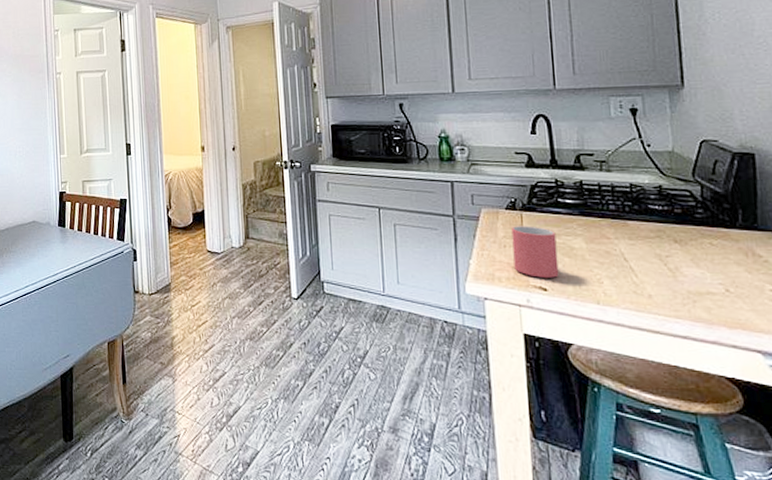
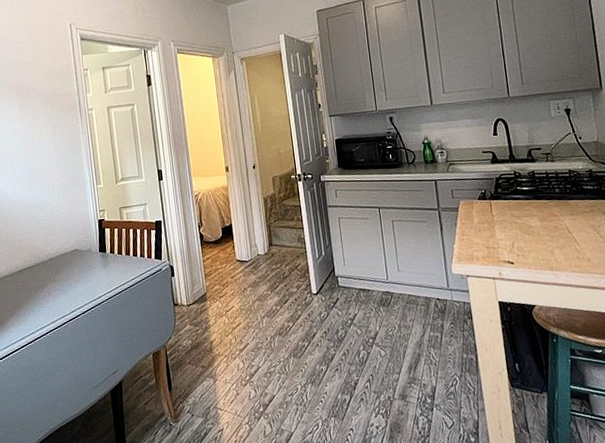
mug: present [511,226,559,278] -> none [483,211,522,254]

